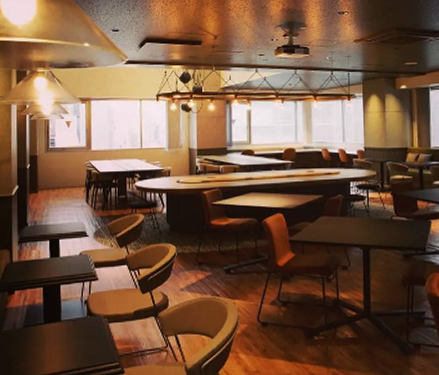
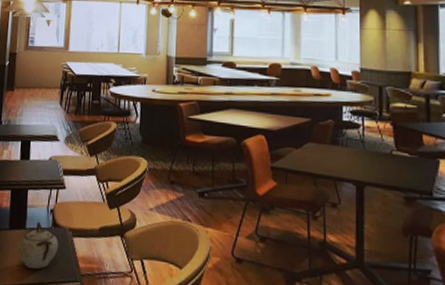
sugar bowl: none [54,313,96,357] -> present [17,221,59,270]

